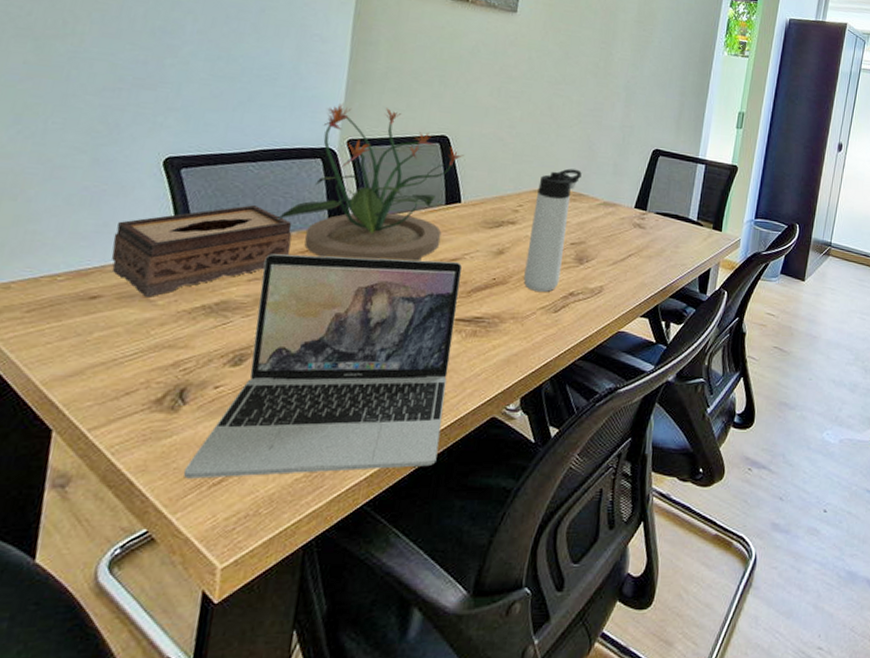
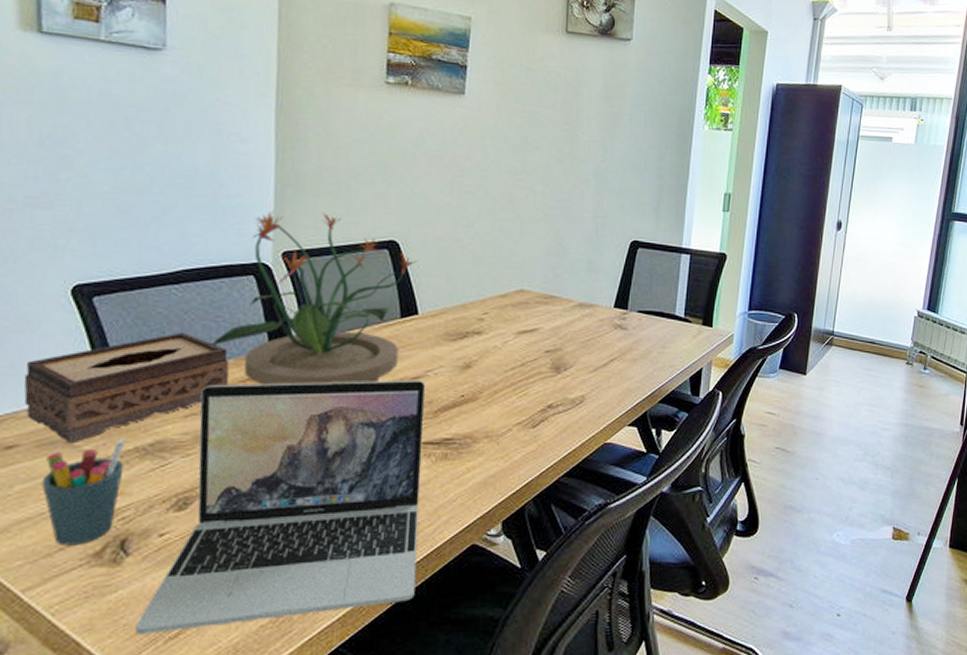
pen holder: none [117,296,194,391] -> present [41,439,125,546]
thermos bottle: present [523,168,582,292] -> none [495,268,552,406]

